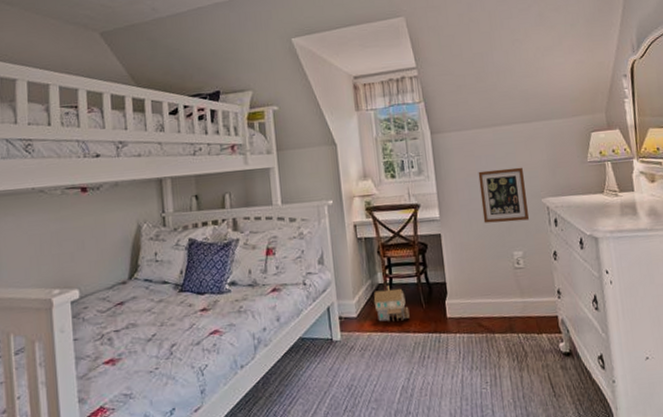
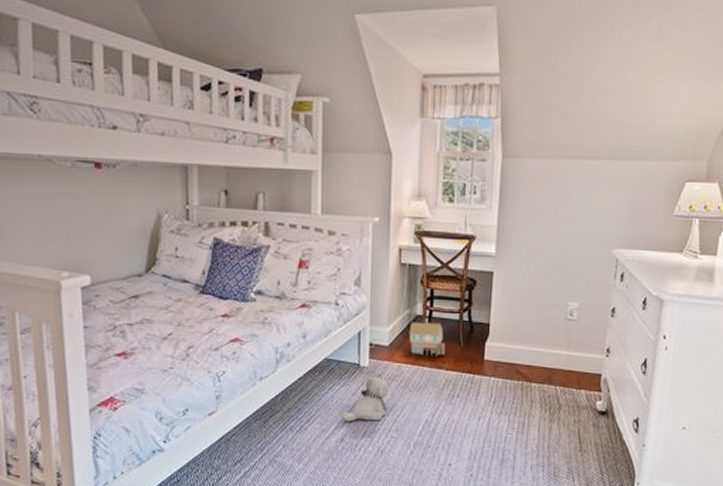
plush toy: none [321,349,364,399] -> present [341,376,389,422]
picture frame: present [478,167,529,223] -> none [543,208,599,270]

